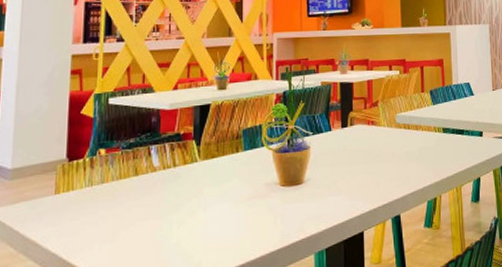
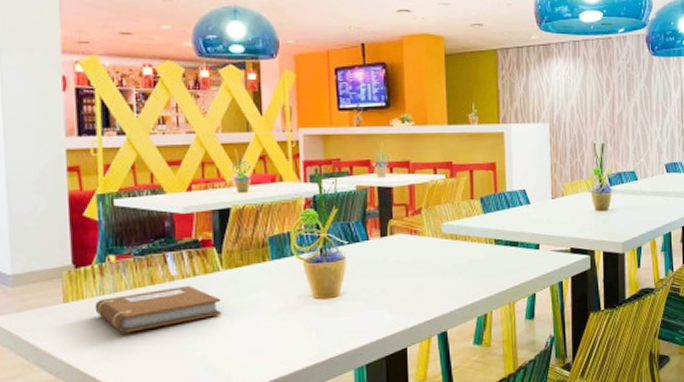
notebook: none [82,175,197,222] -> present [95,285,221,333]

